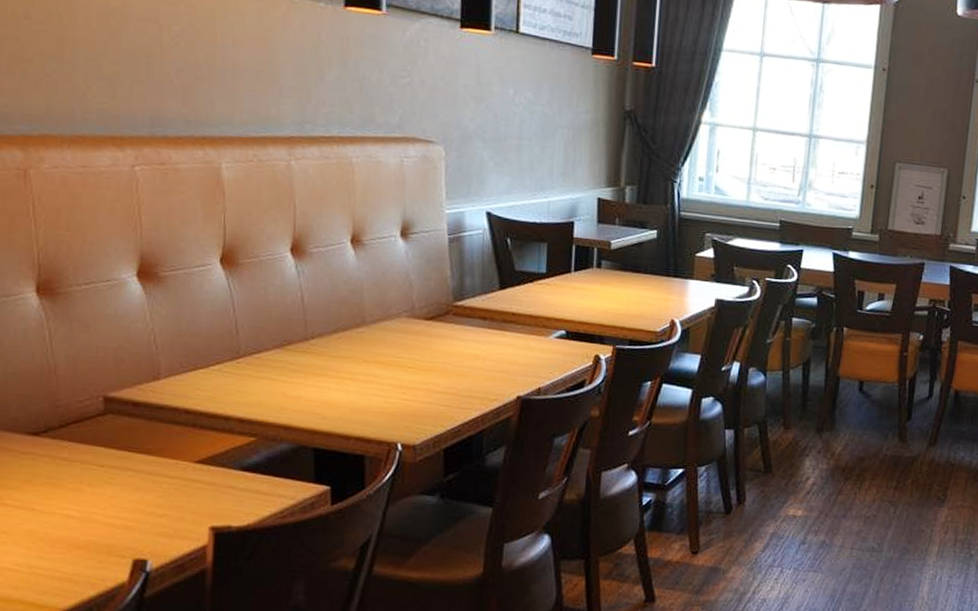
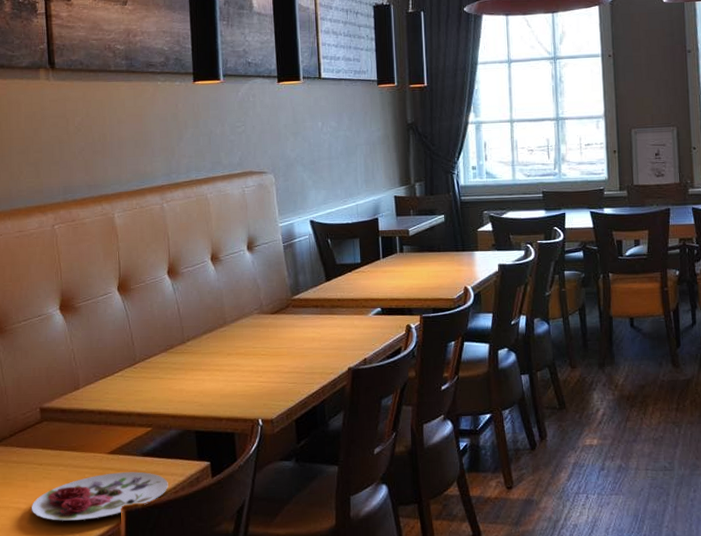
plate: none [85,486,274,539] -> present [31,471,168,521]

